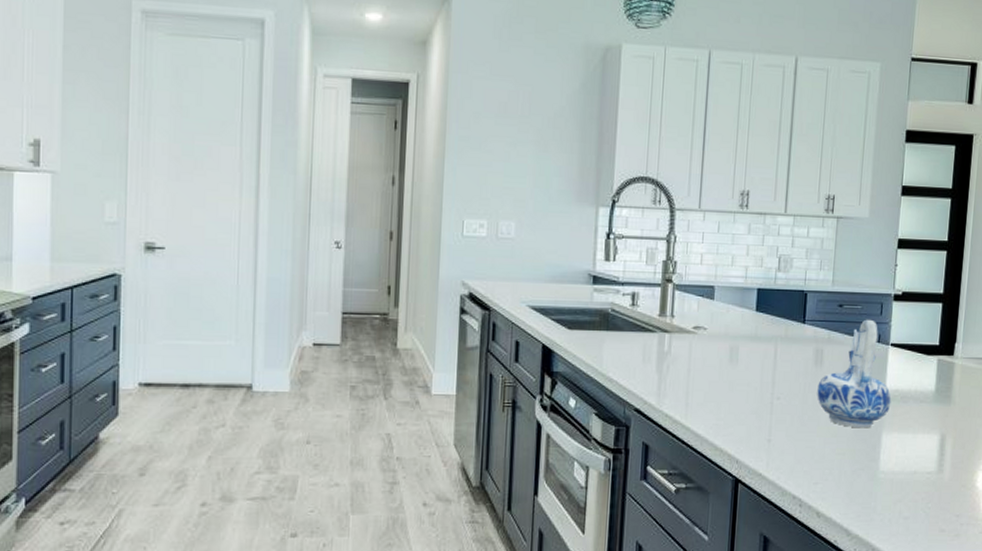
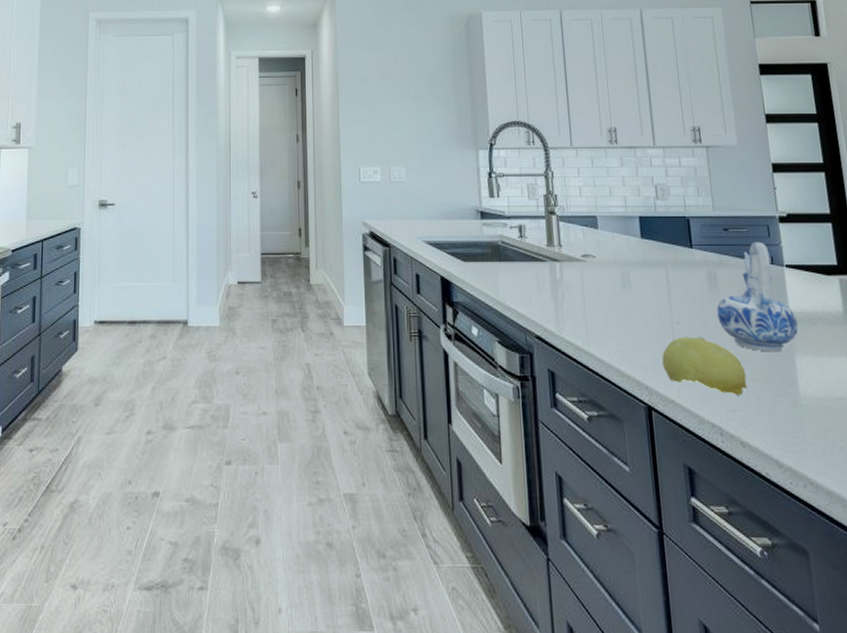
fruit: none [756,412,834,469] -> present [662,337,747,395]

